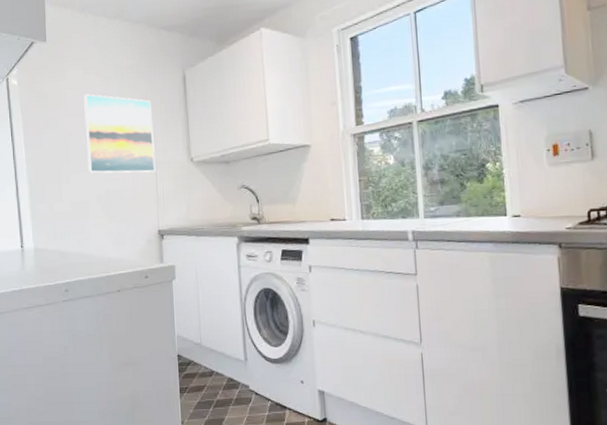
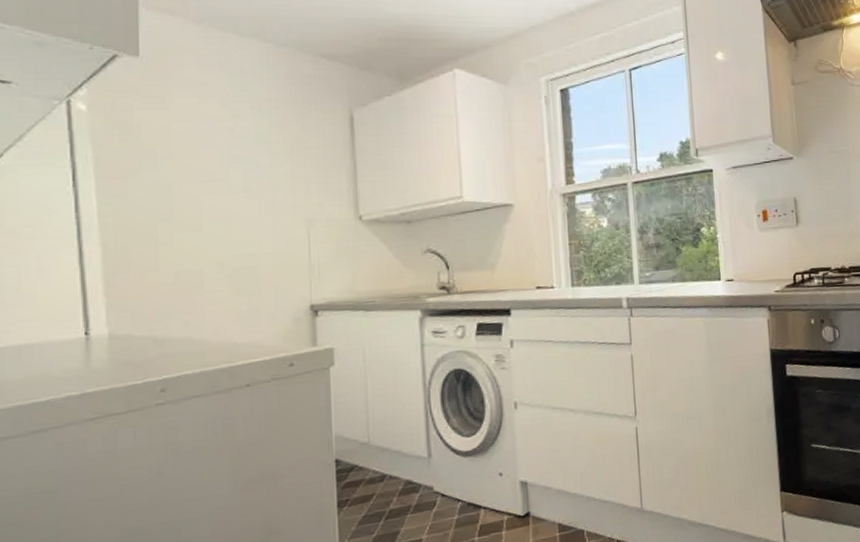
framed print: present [84,94,156,174] -> none [199,129,308,234]

